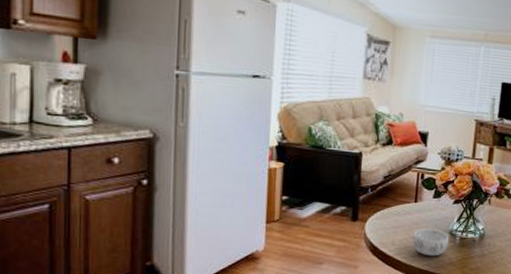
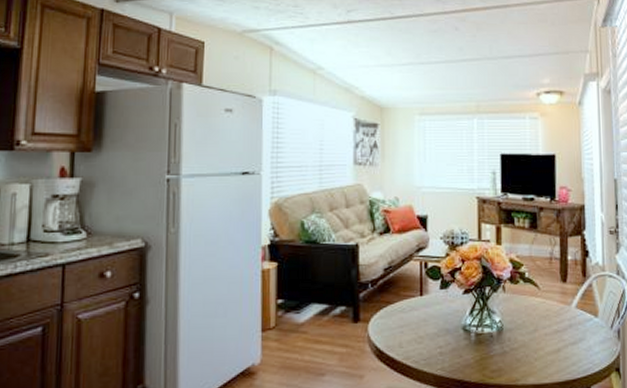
decorative bowl: present [412,228,449,256] -> none [422,324,463,358]

